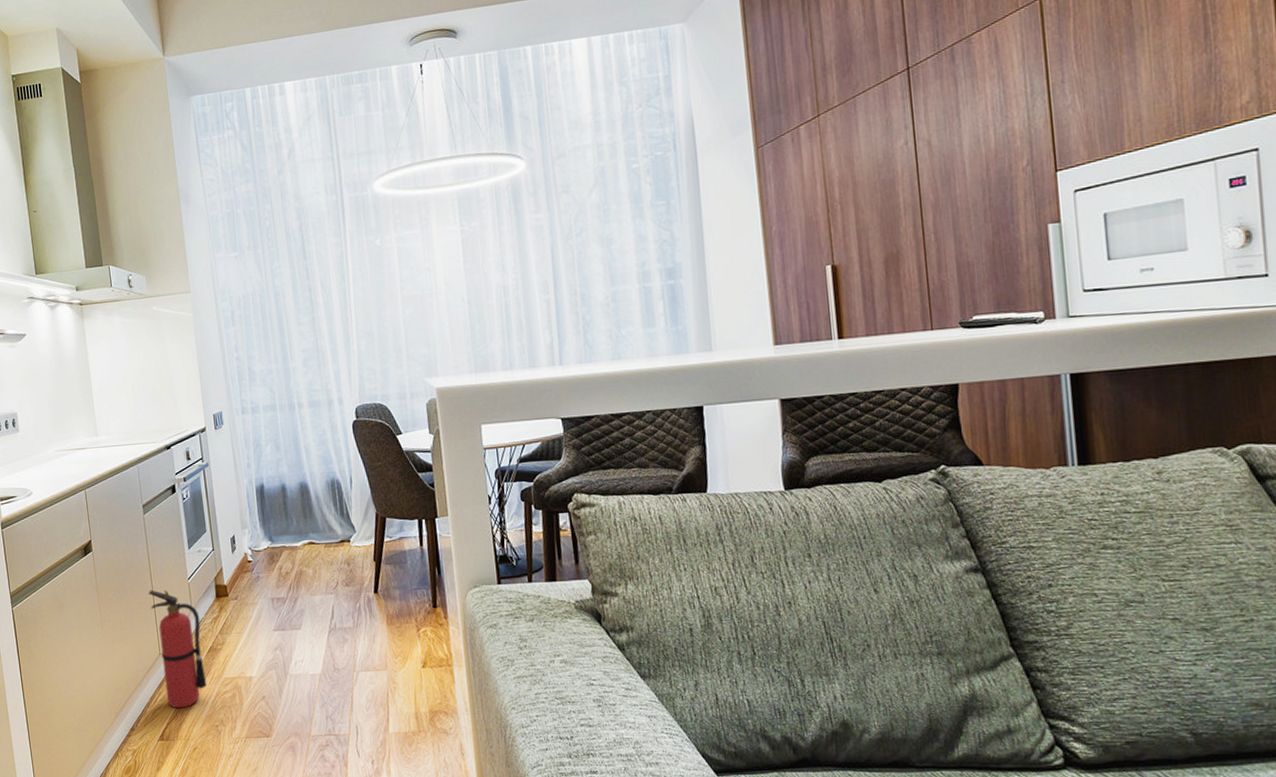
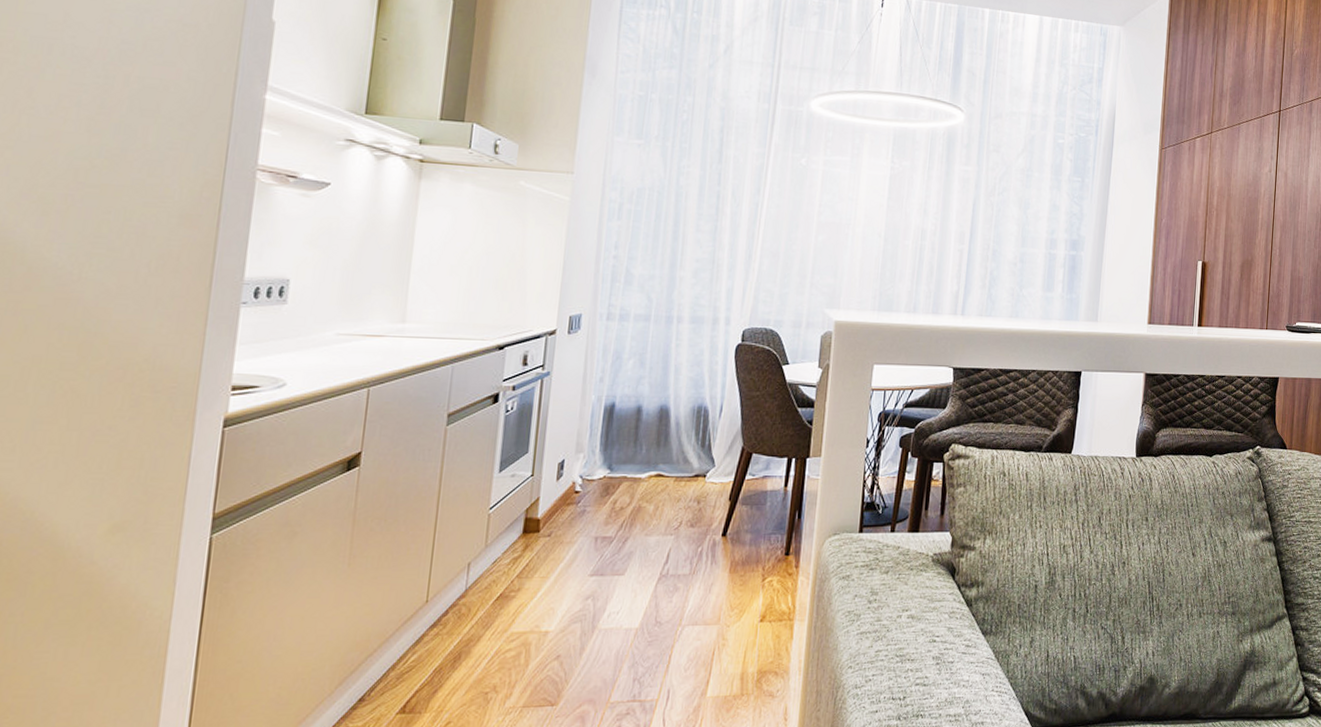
fire extinguisher: present [148,590,207,709] -> none [422,520,495,672]

